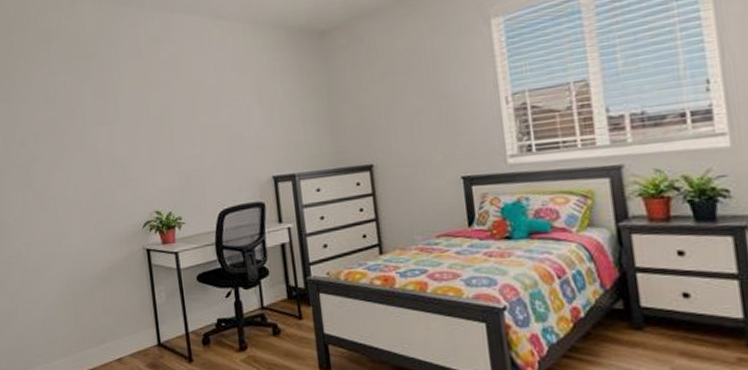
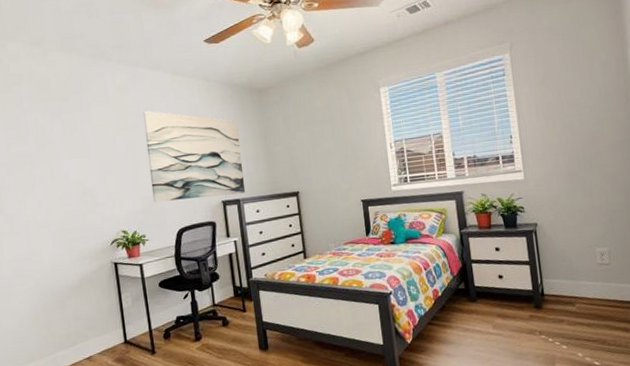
wall art: none [178,65,303,178] -> present [142,110,246,203]

